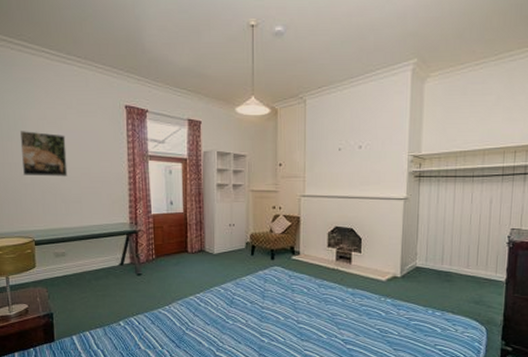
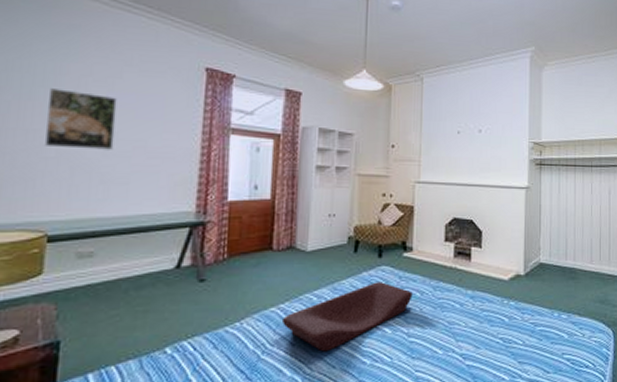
cushion: none [198,279,301,331] -> present [281,282,413,352]

